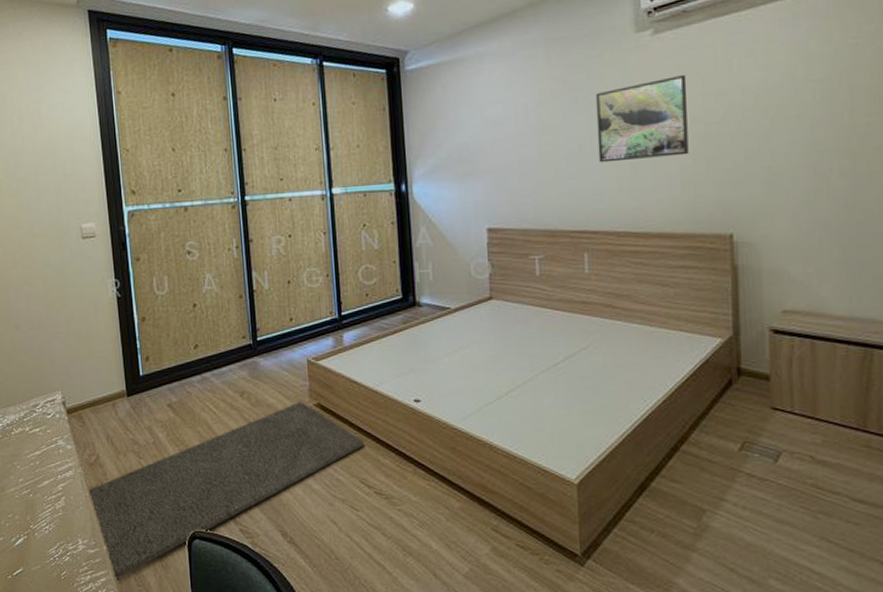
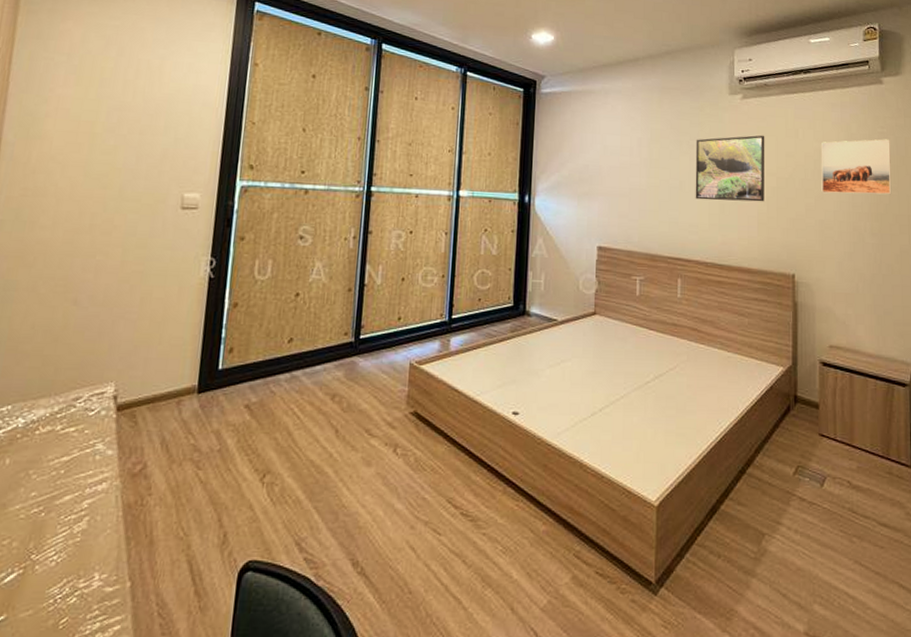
rug: present [87,402,364,581] -> none [122,409,457,629]
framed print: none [765,51,871,134] -> present [821,139,892,195]

